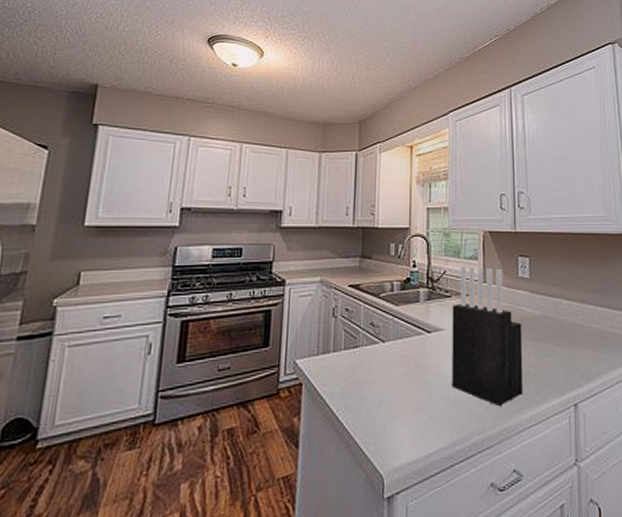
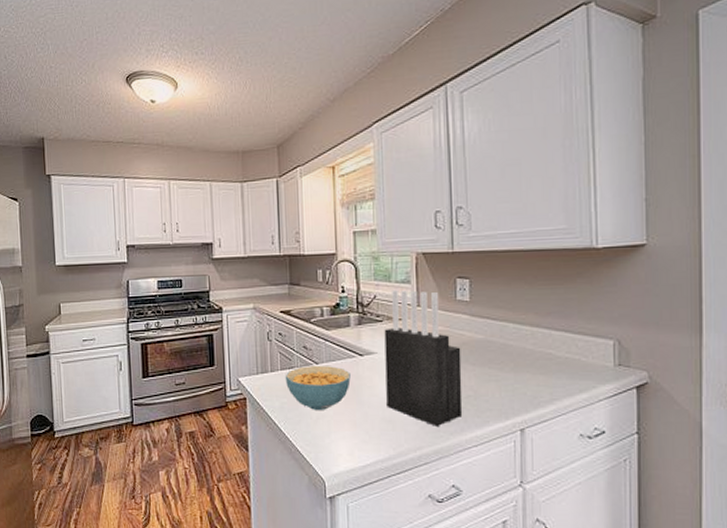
cereal bowl: none [348,343,417,394] -> present [285,365,351,410]

